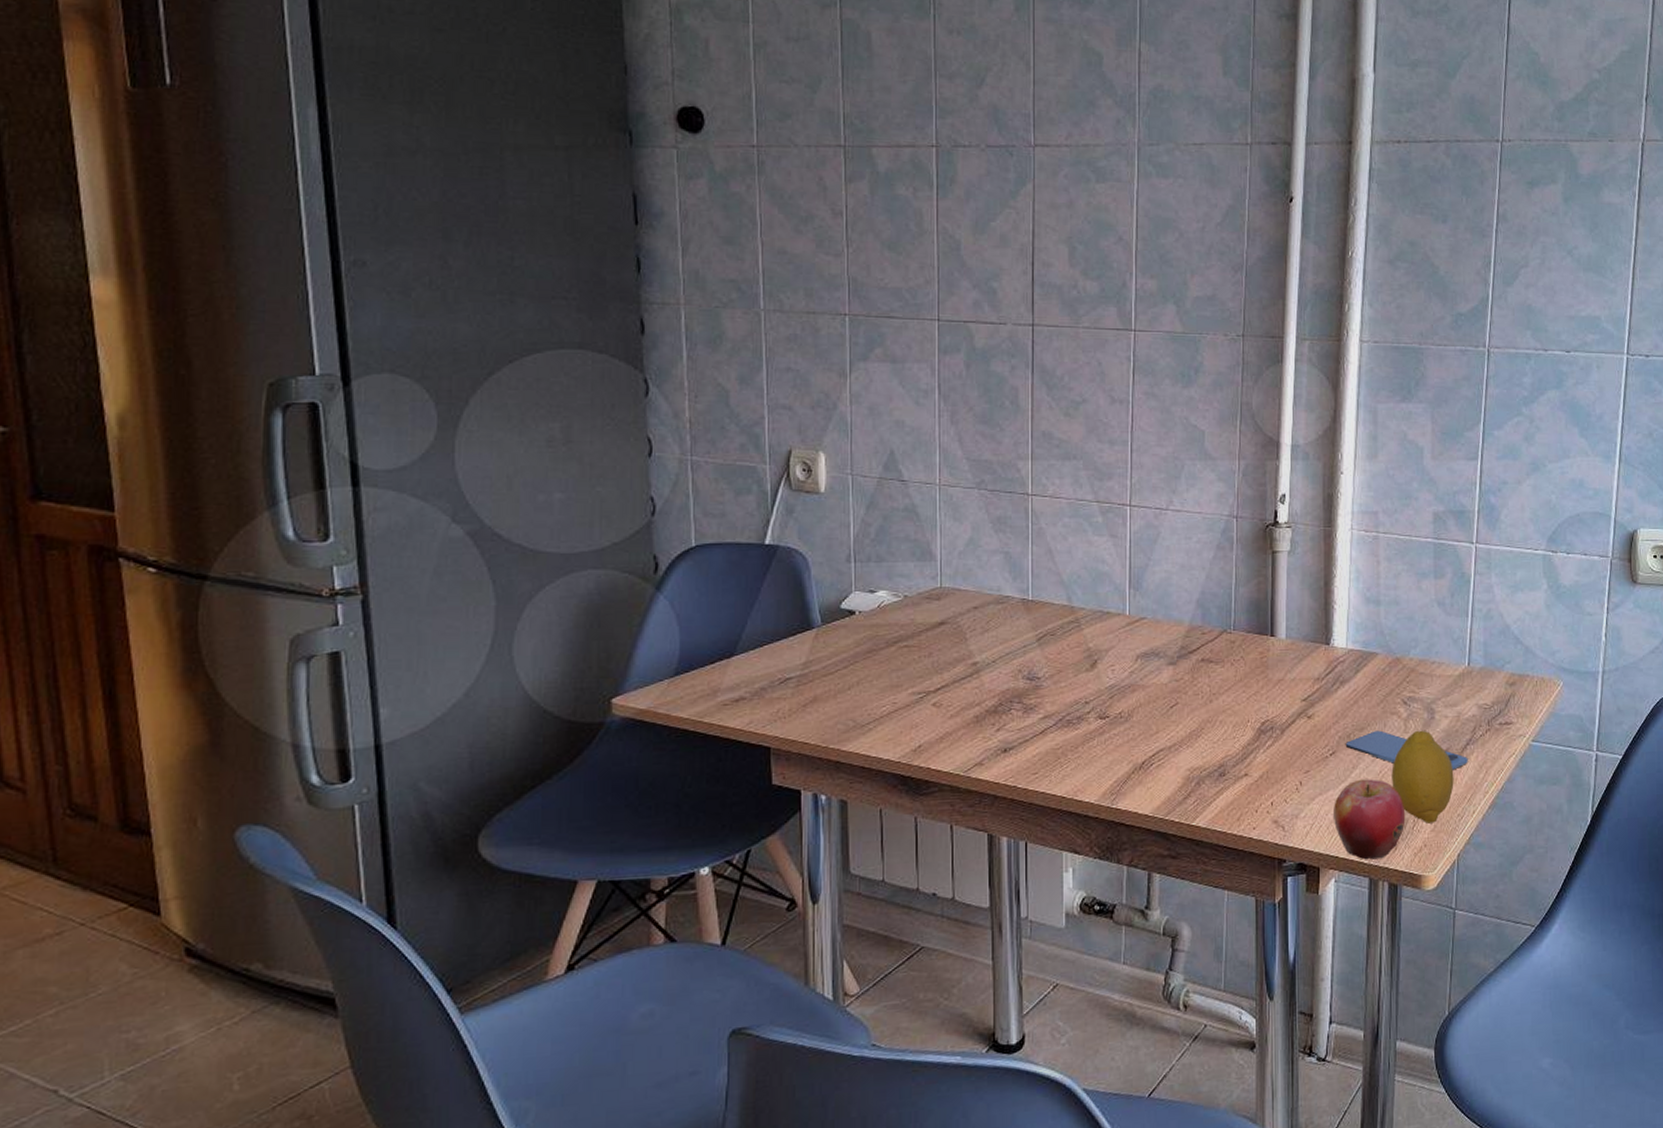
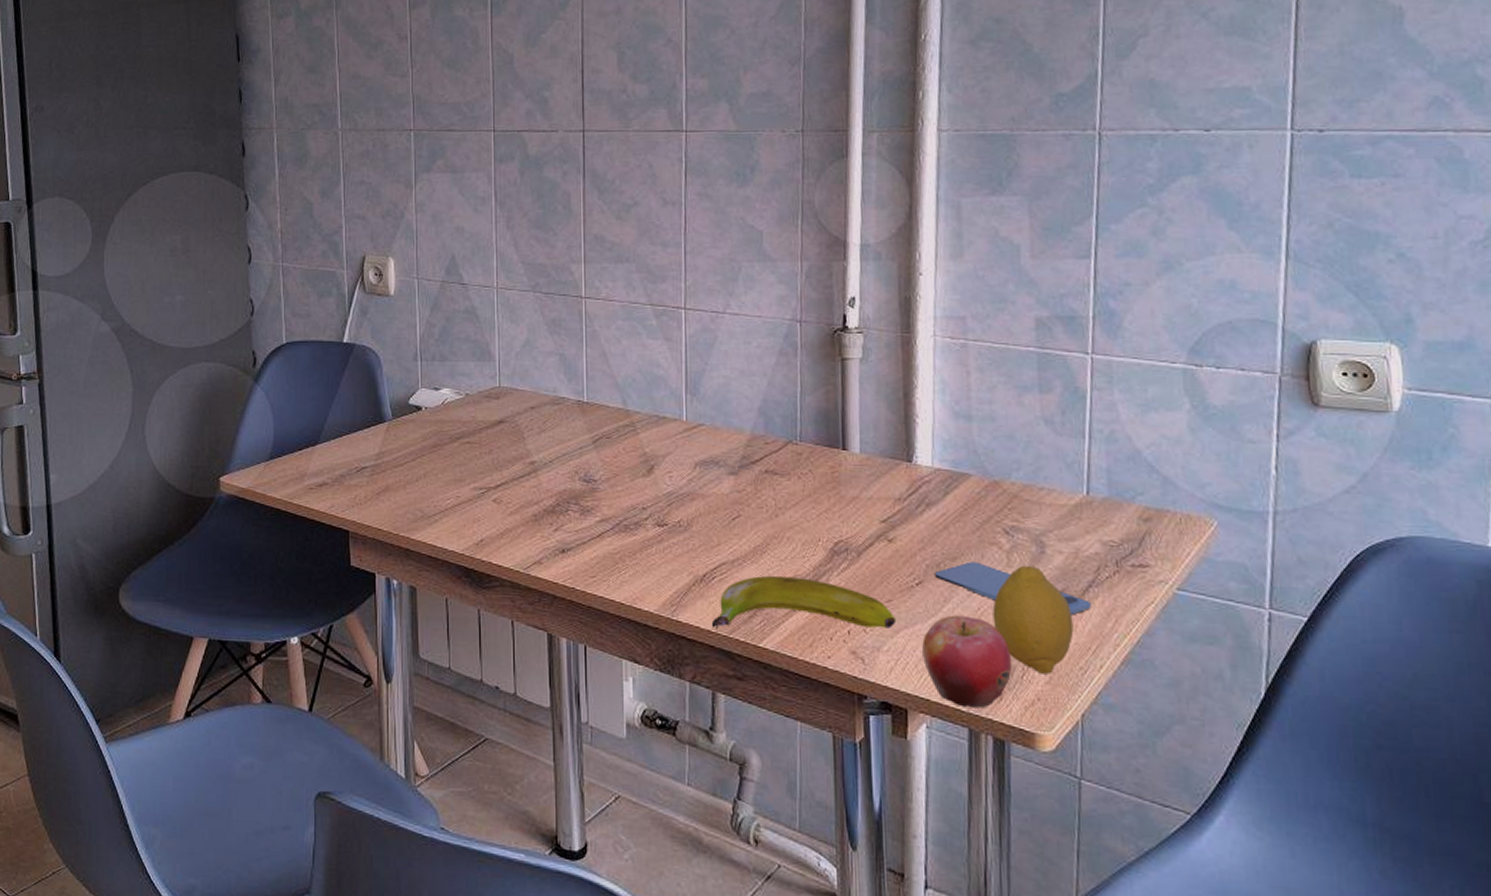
banana: none [1149,757,1313,813] -> present [711,575,897,629]

